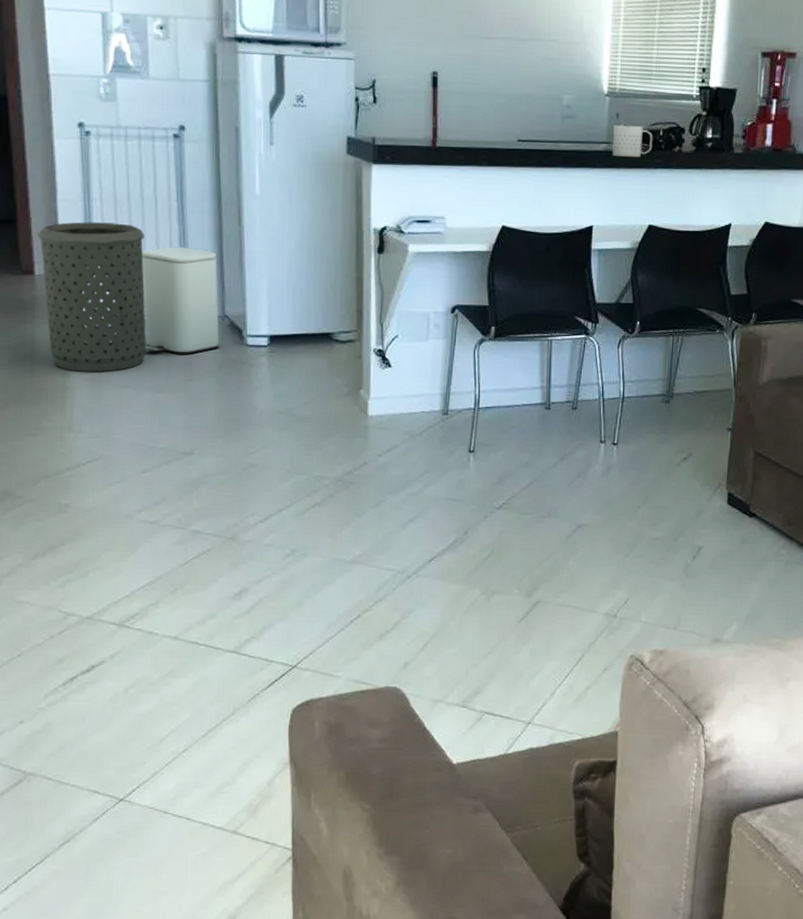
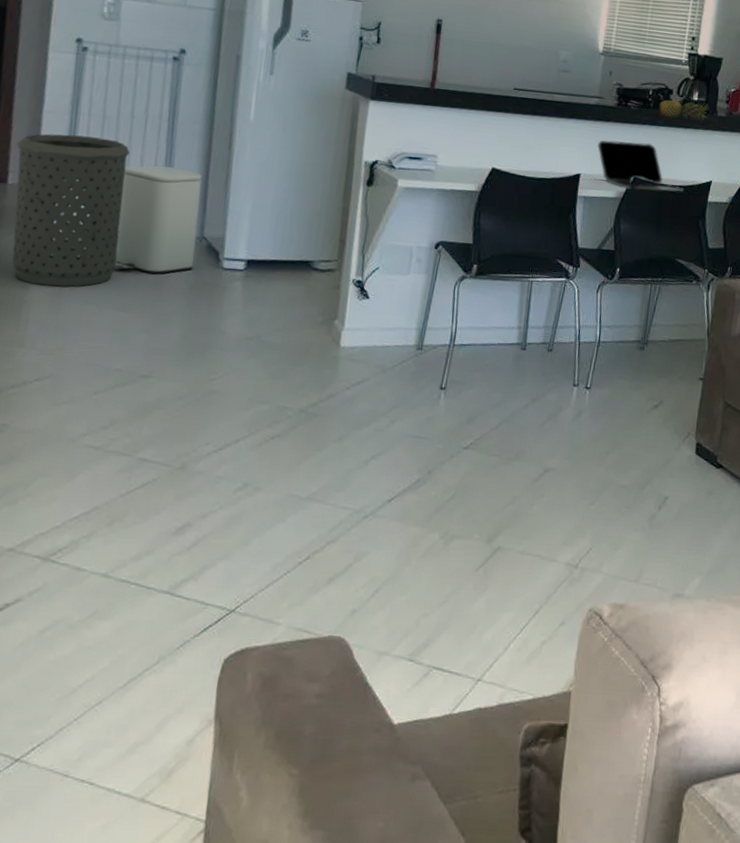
laptop: none [608,187,702,239] -> present [597,140,684,193]
mug: present [612,125,653,158] -> none [603,82,643,114]
fruit: none [670,140,725,161] -> present [658,100,710,122]

